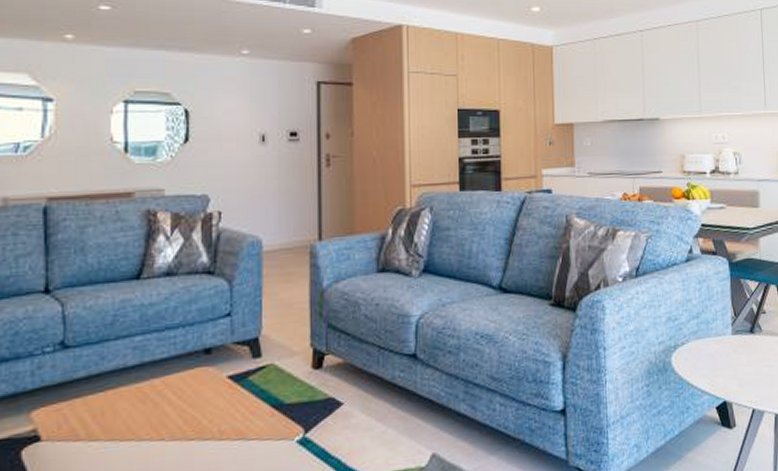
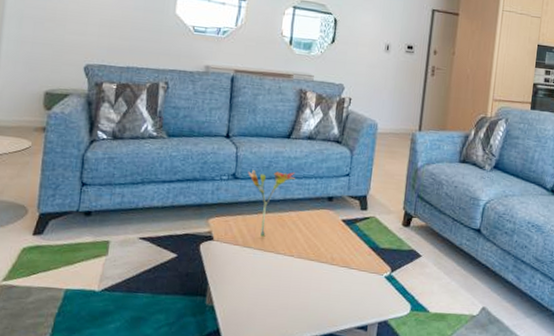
flower: none [83,323,154,423] -> present [248,170,296,238]

